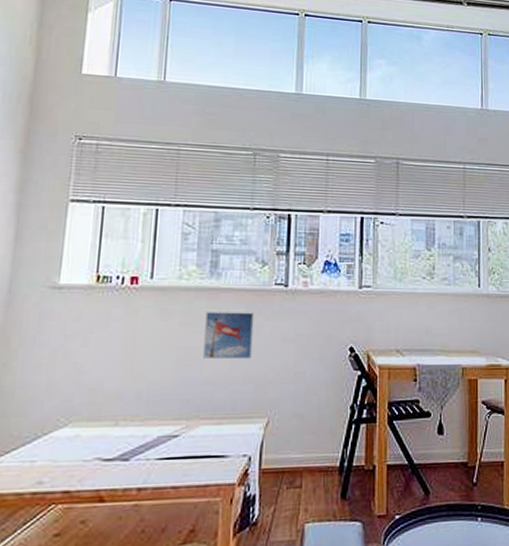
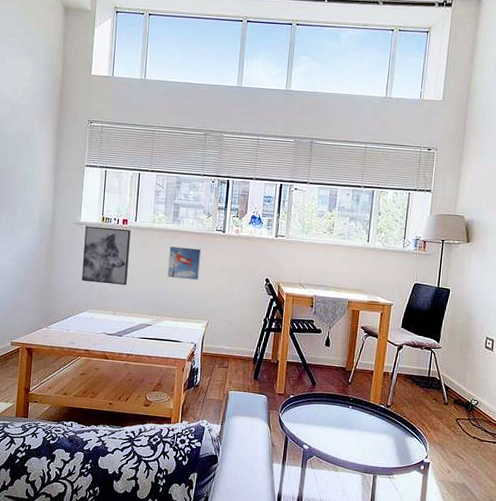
wall art: none [59,290,144,379] -> present [82,226,131,285]

